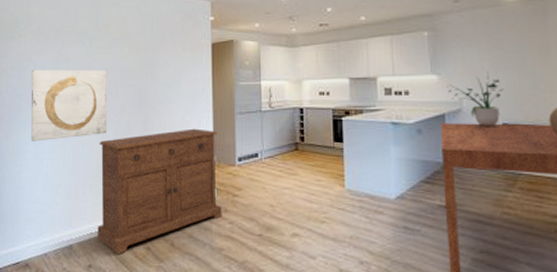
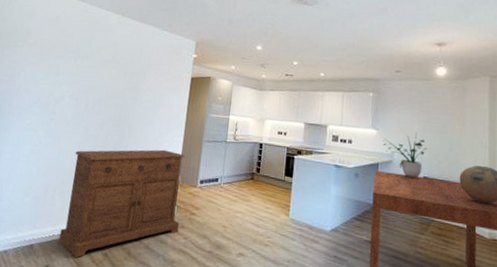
wall art: present [30,69,107,142] -> none [10,77,93,145]

